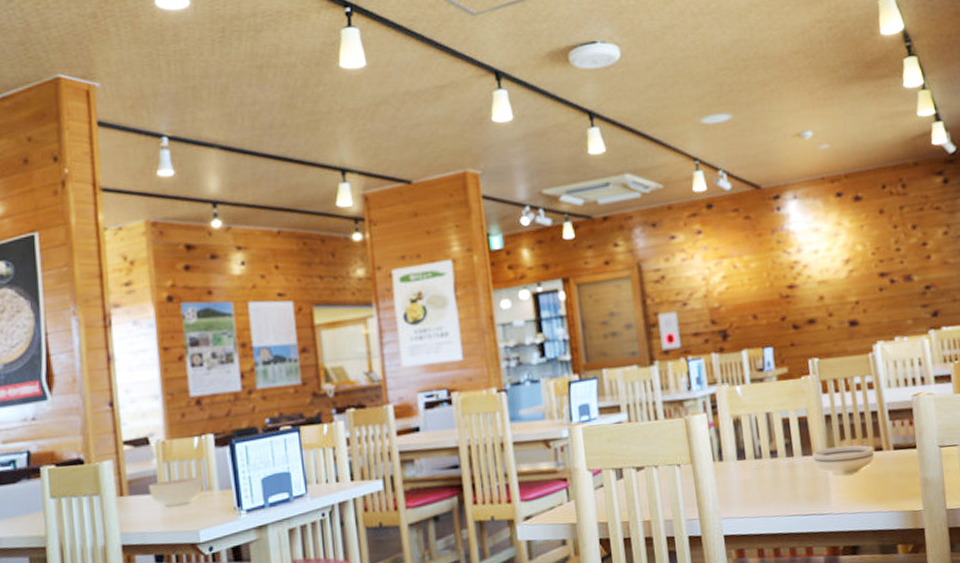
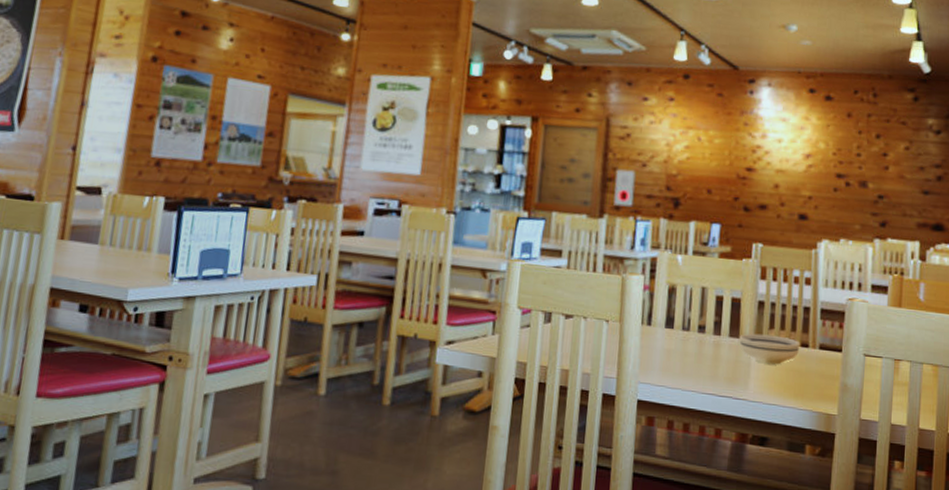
bowl: present [149,476,204,507] -> none [89,233,145,261]

